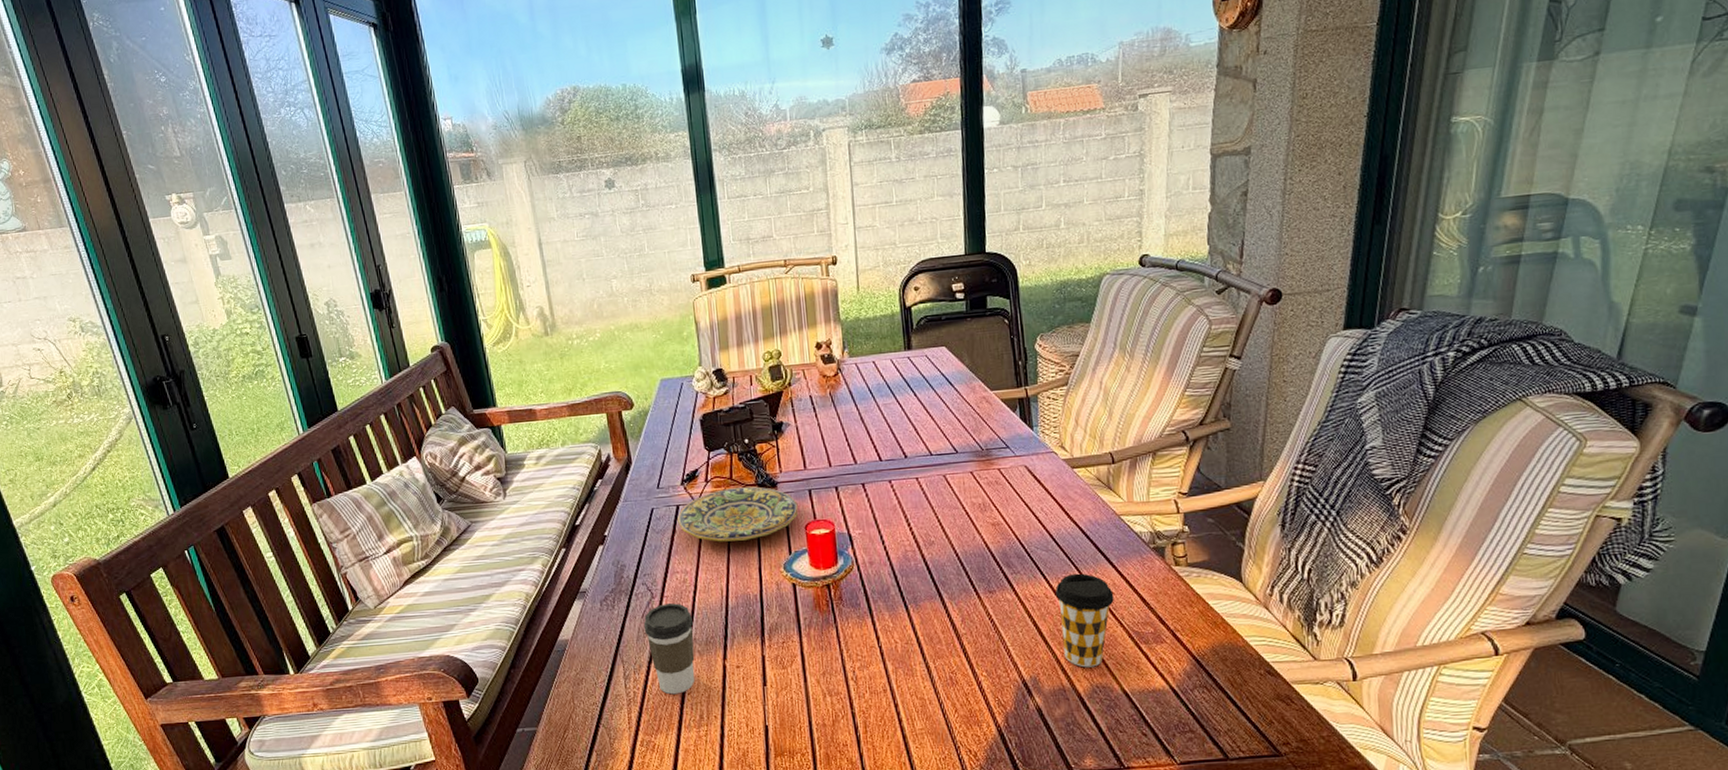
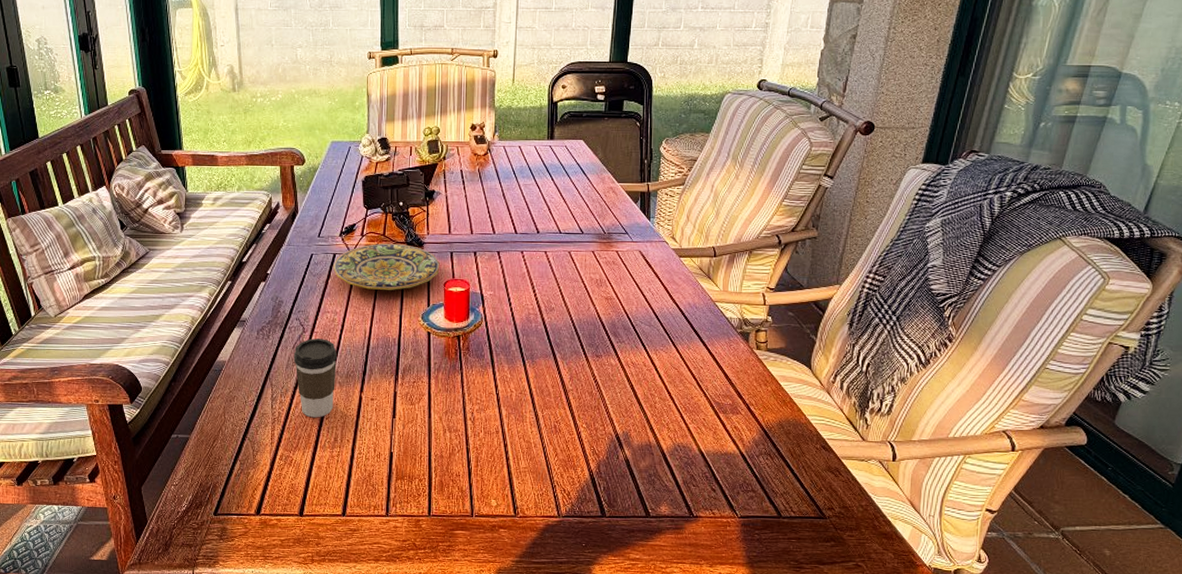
coffee cup: present [1054,573,1114,668] -> none [652,347,702,429]

